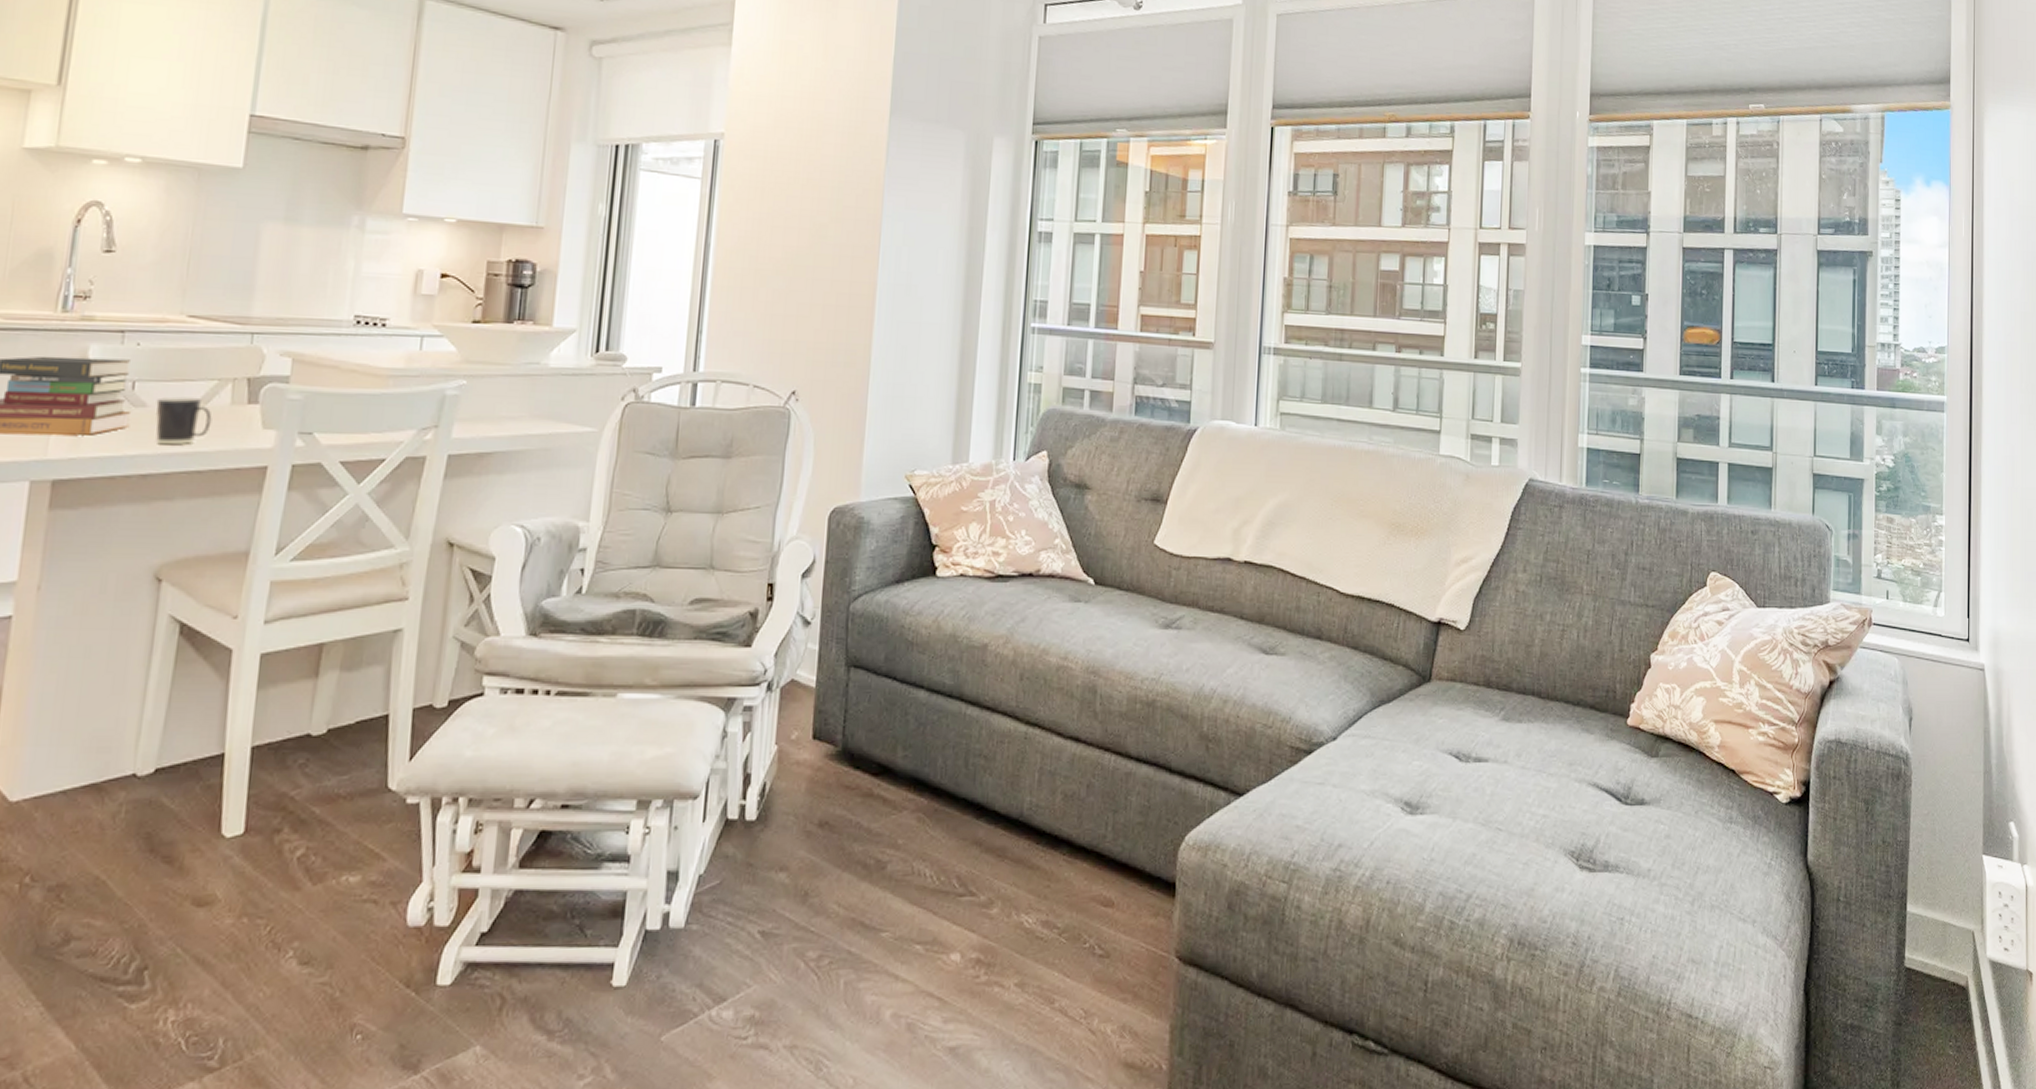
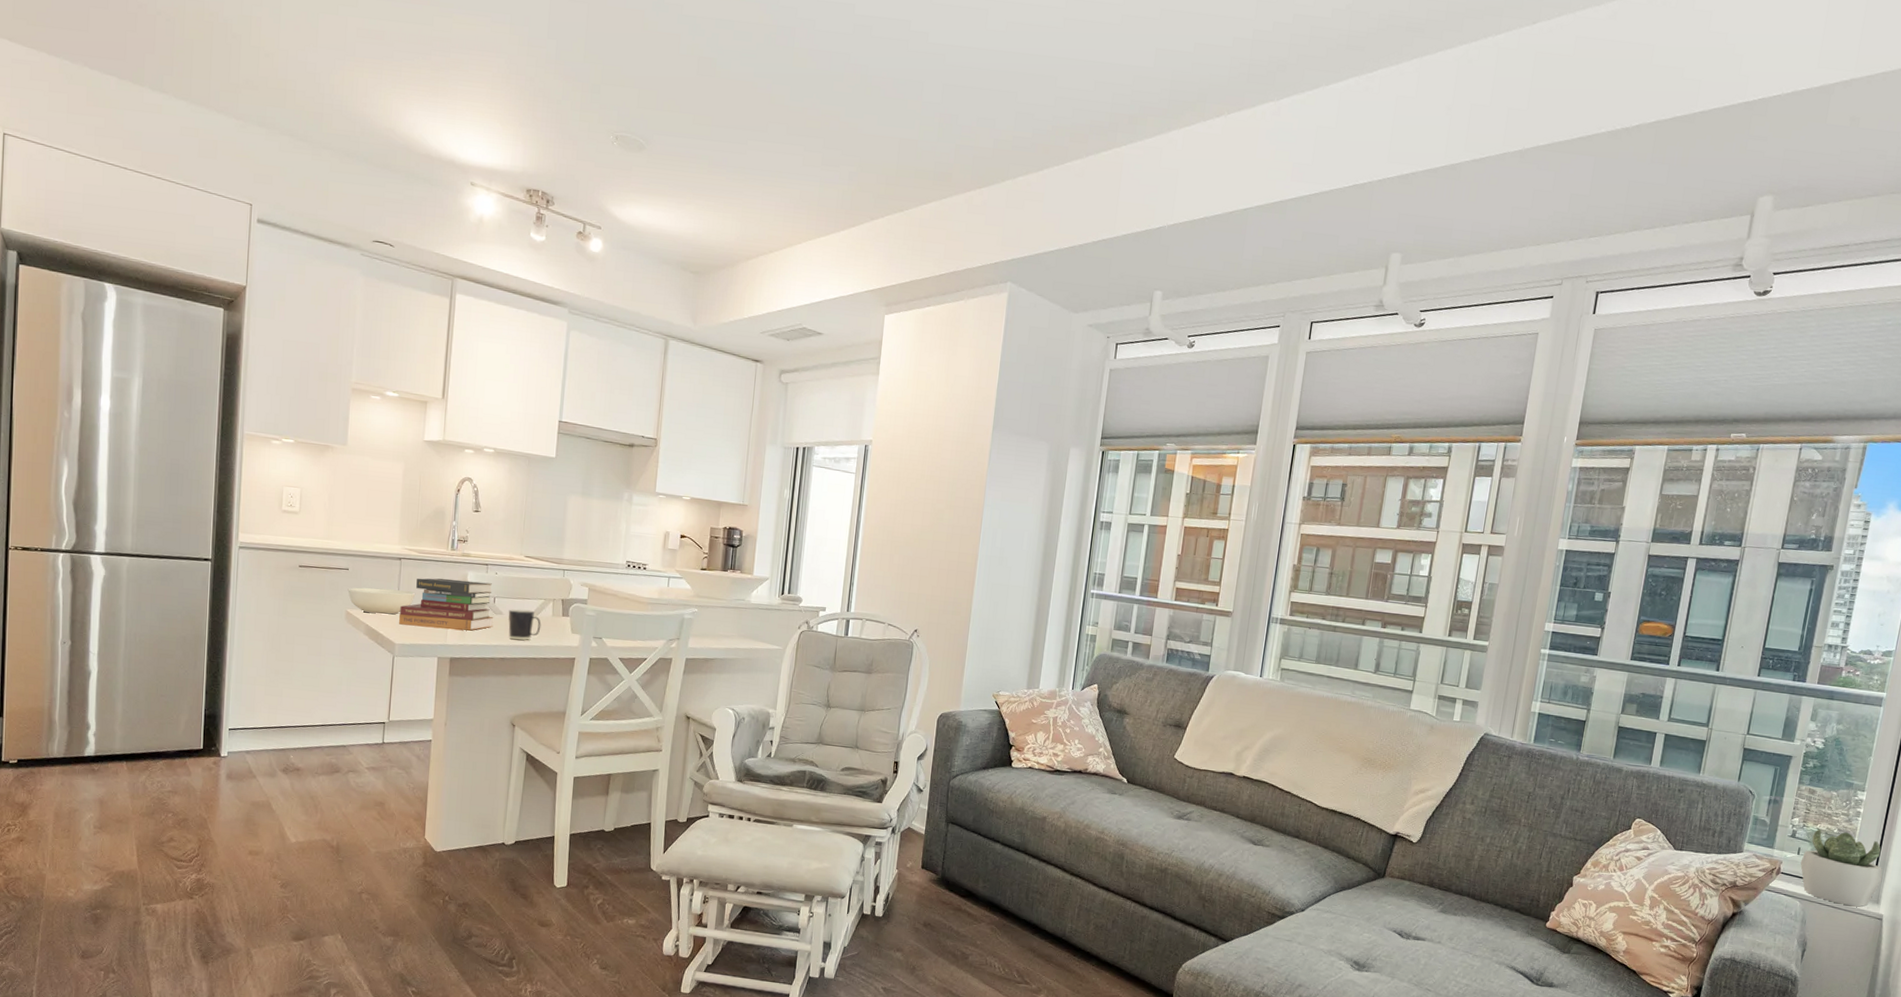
succulent plant: none [1891,565,1977,657] -> present [1800,829,1883,907]

